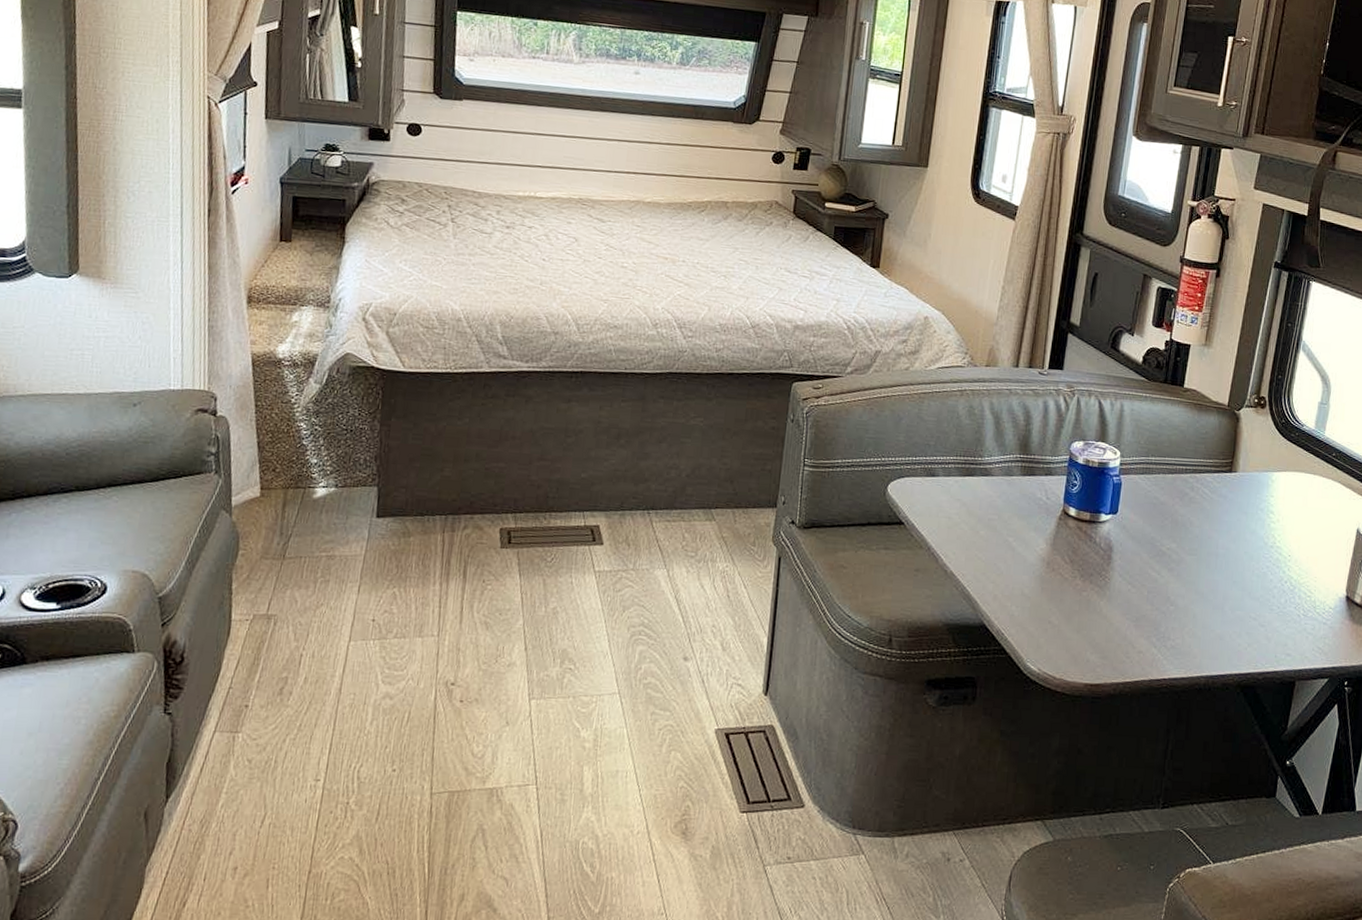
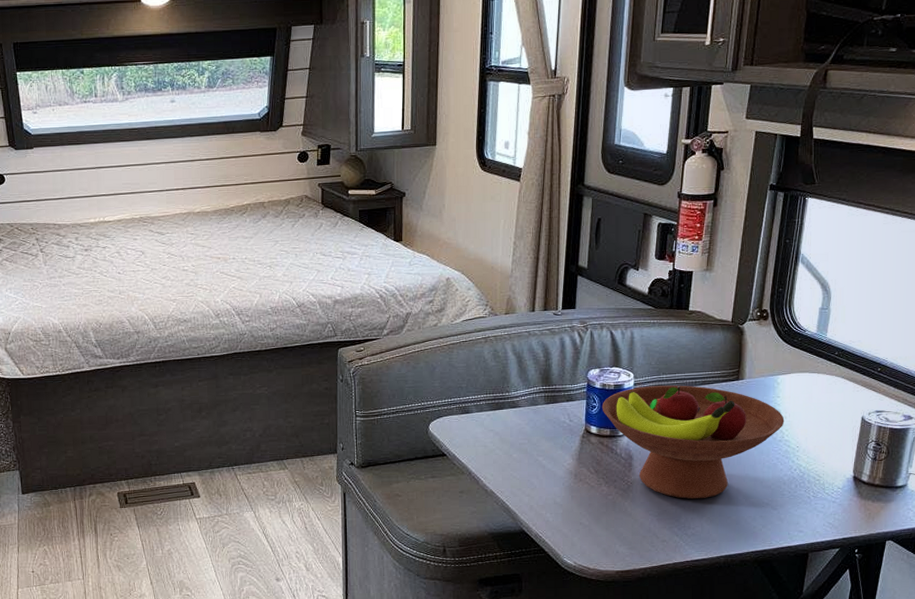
fruit bowl: none [1083,467,1277,605] -> present [602,385,785,499]

